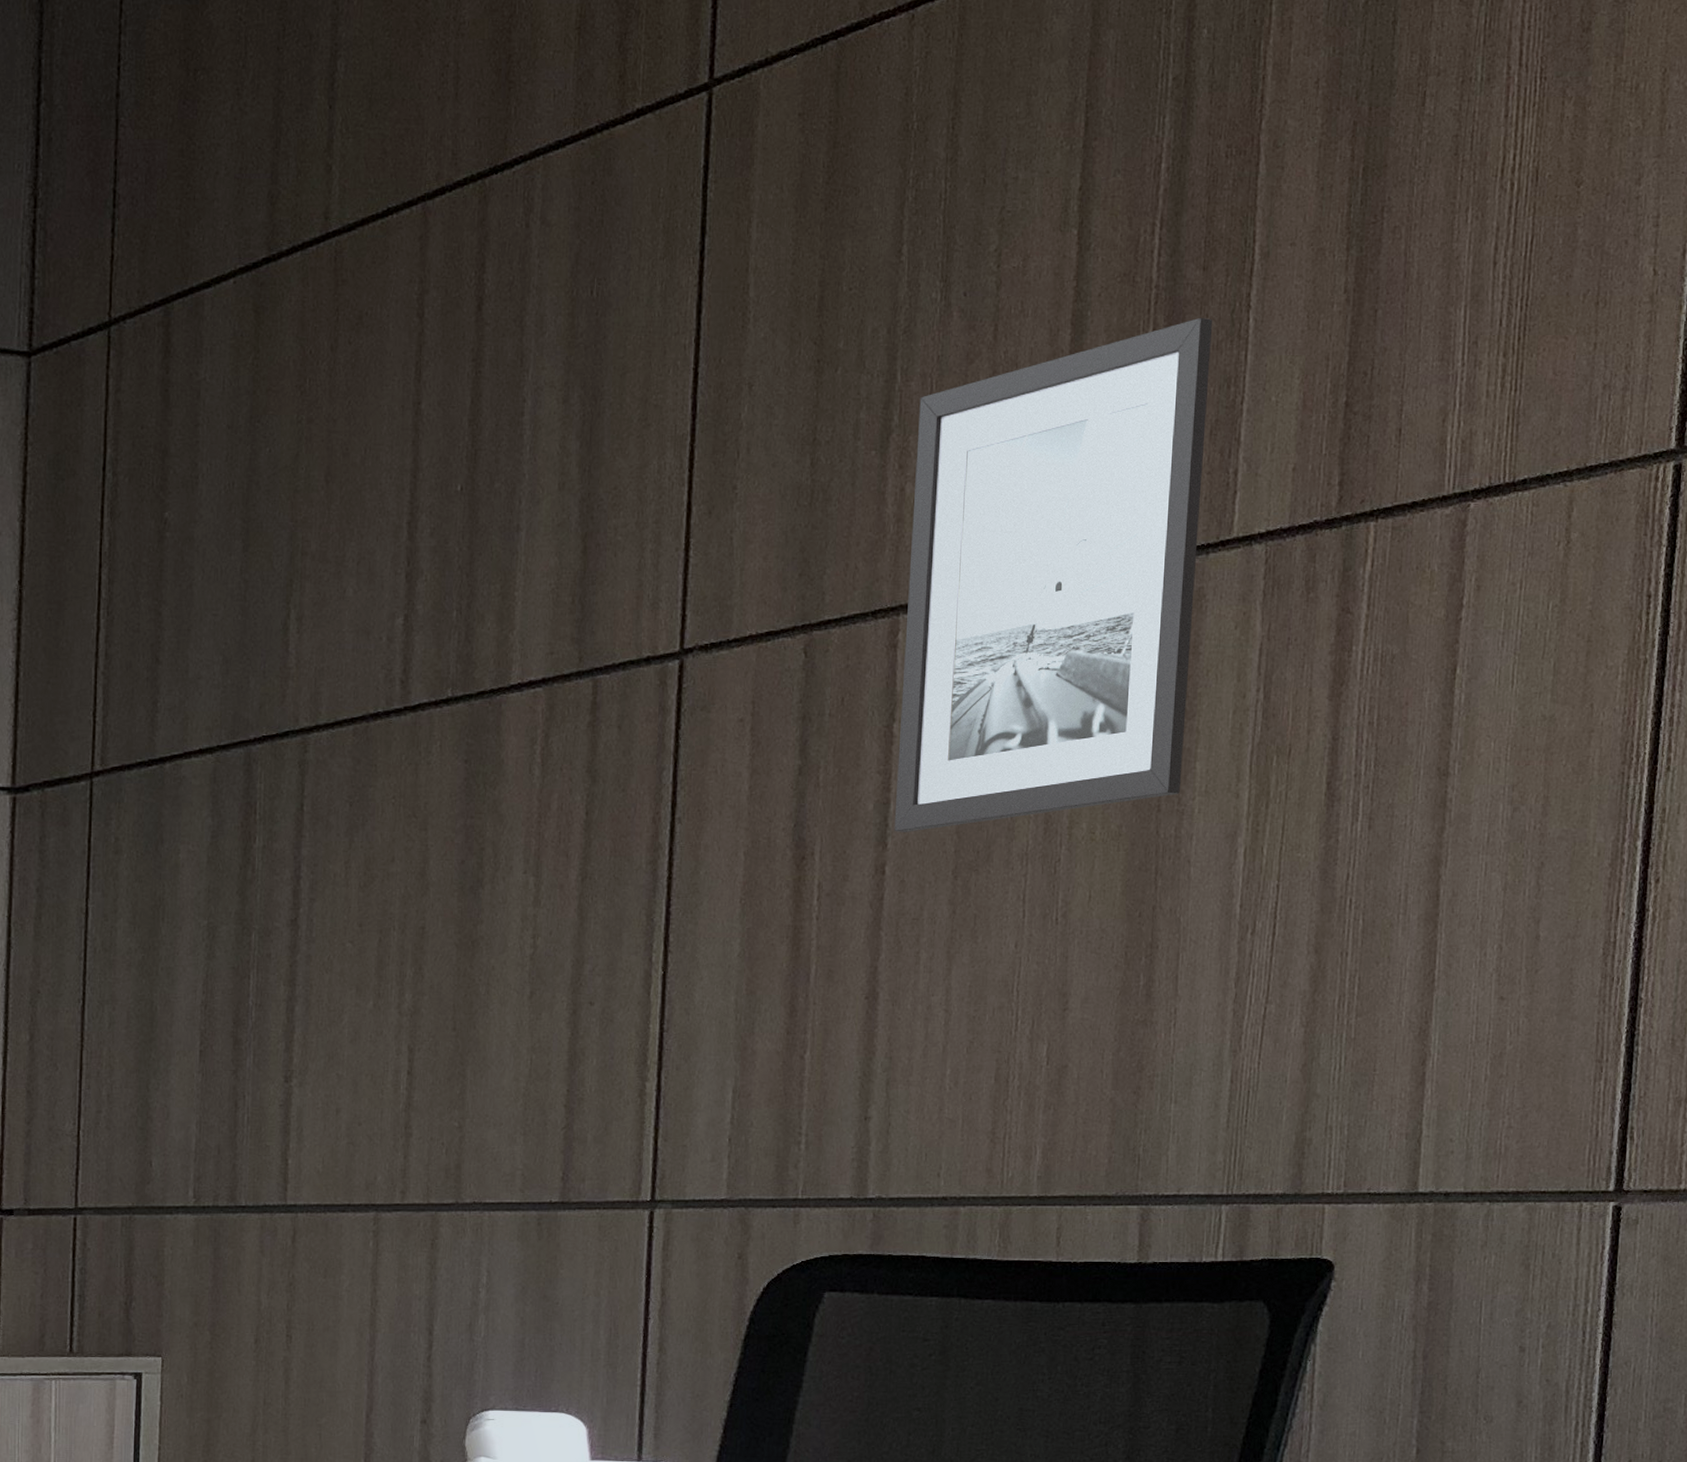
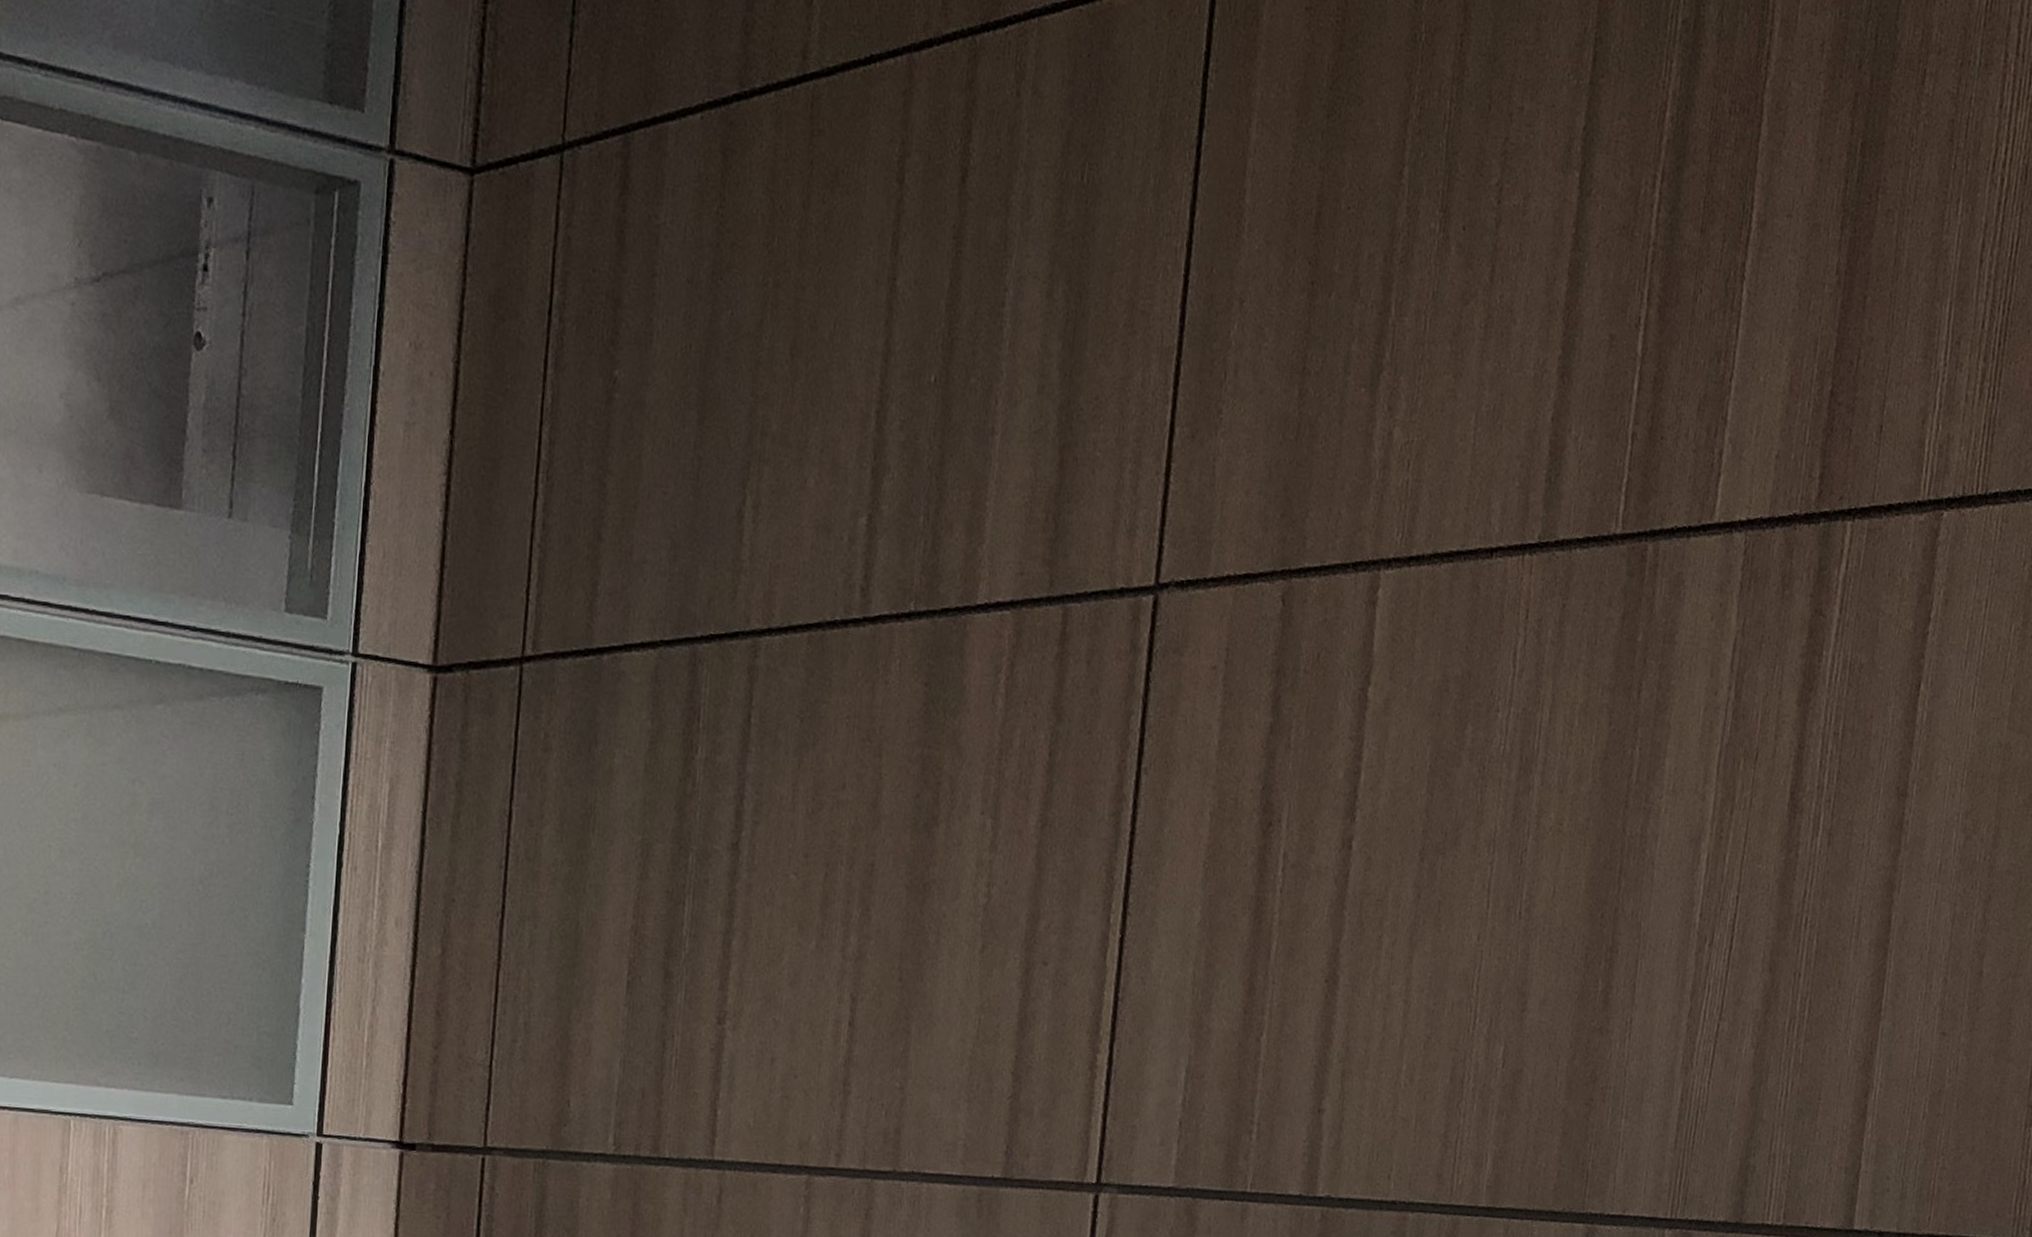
wall art: present [894,317,1213,832] -> none [1363,282,1708,806]

